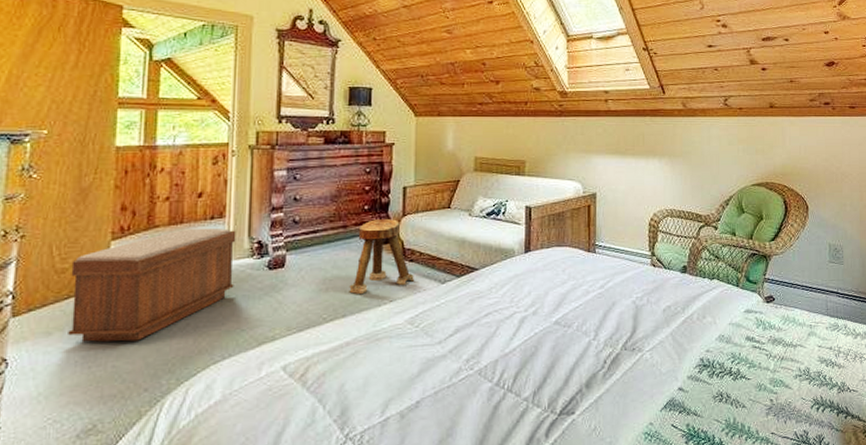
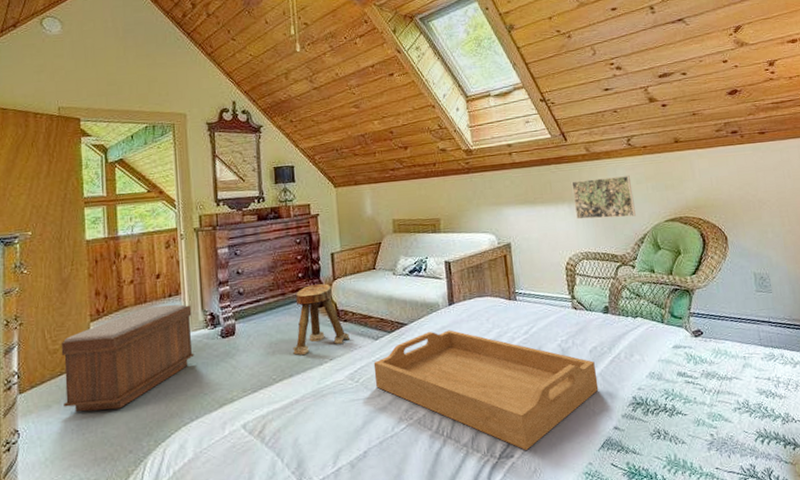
serving tray: none [437,278,668,407] -> present [373,330,599,450]
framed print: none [665,136,724,178] -> present [571,176,636,220]

